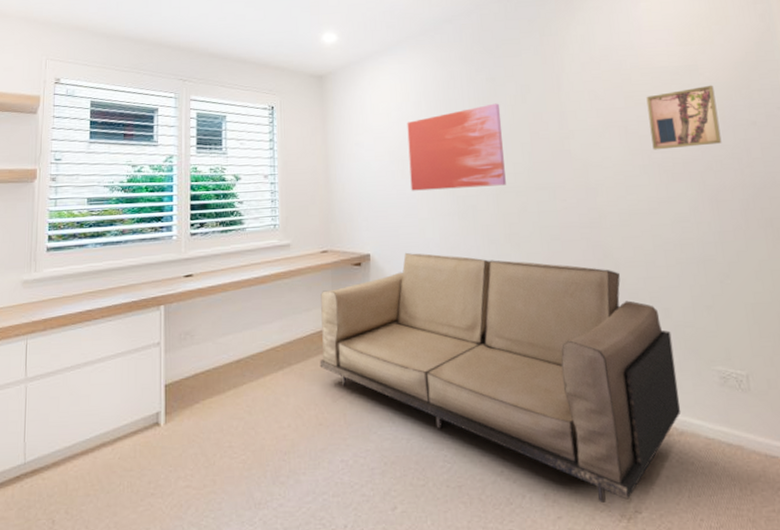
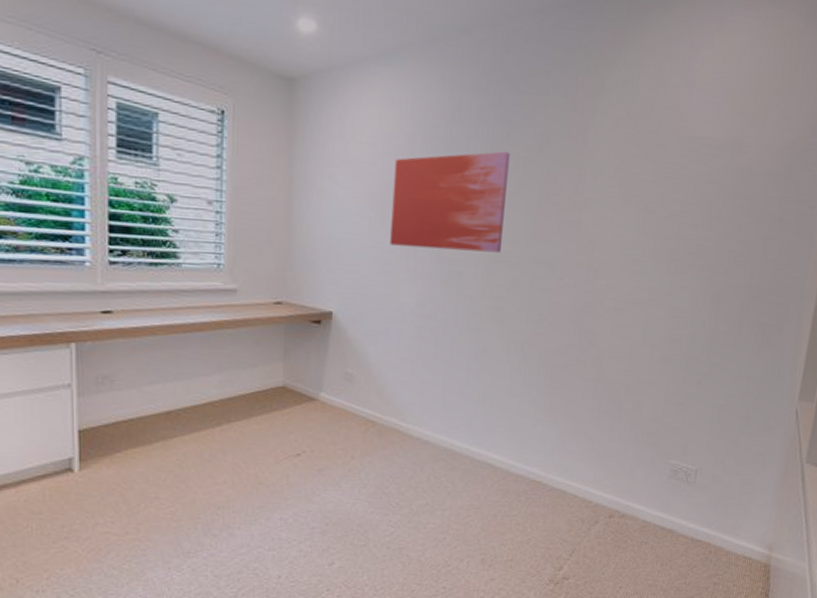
sofa: present [319,252,681,503] -> none [263,314,637,569]
wall art: present [646,85,722,150] -> none [669,168,752,238]

